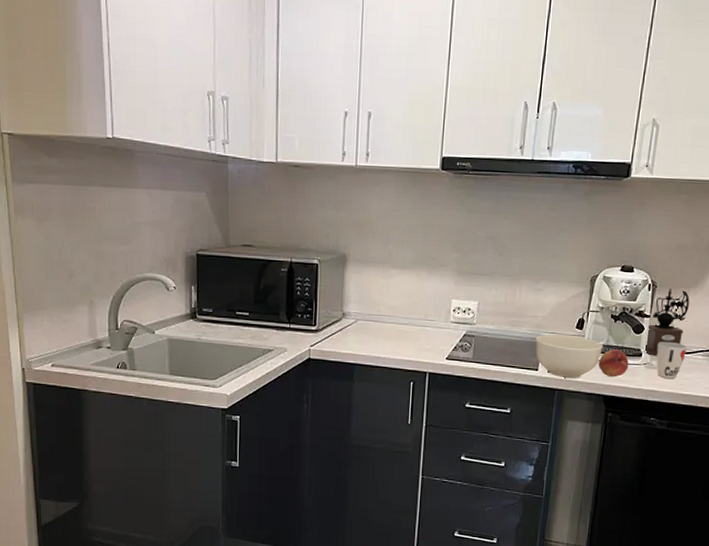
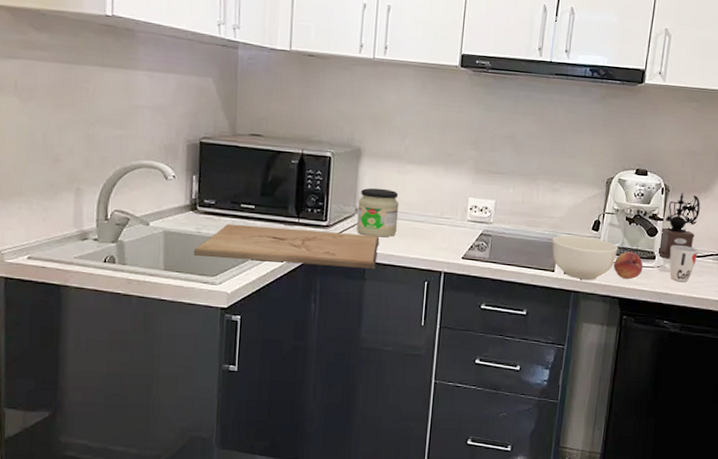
cutting board: none [195,330,367,372] -> present [193,223,380,270]
jar: none [343,292,384,340] -> present [356,187,400,237]

